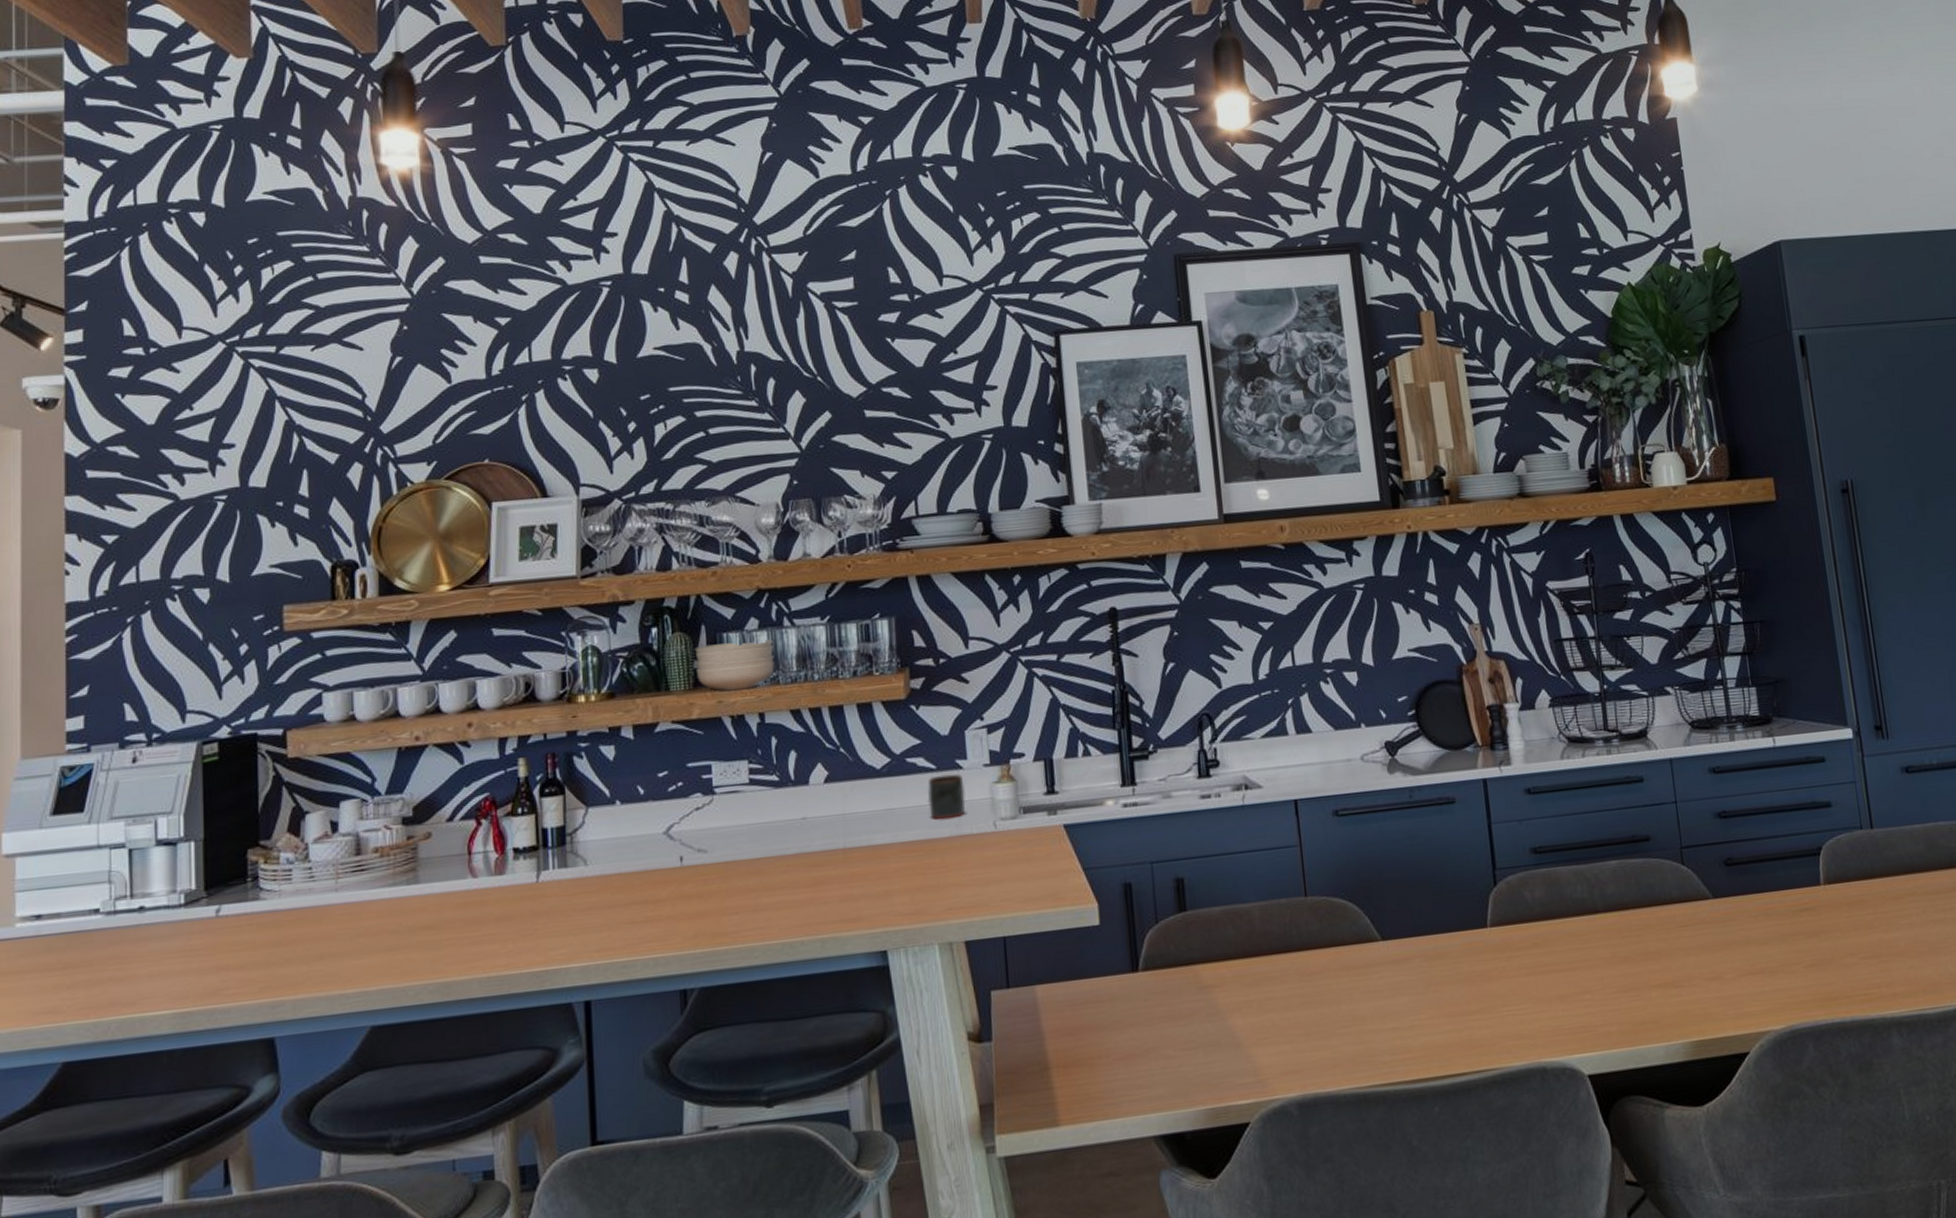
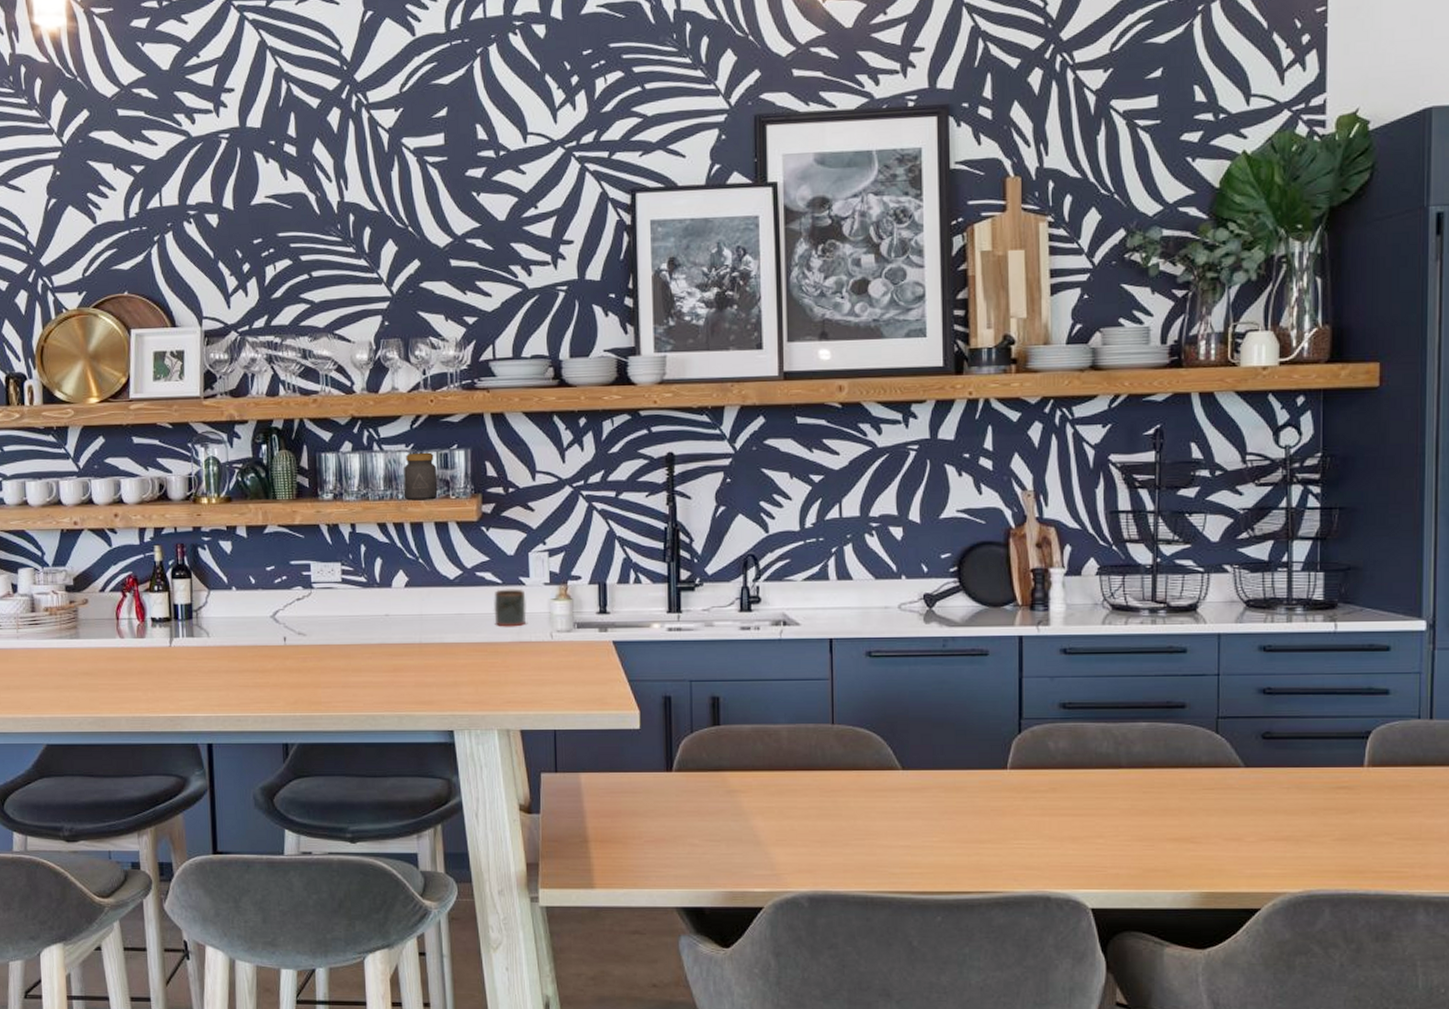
bowl: present [694,639,775,692] -> none [297,461,366,503]
jar: none [819,624,858,682] -> present [404,452,437,501]

